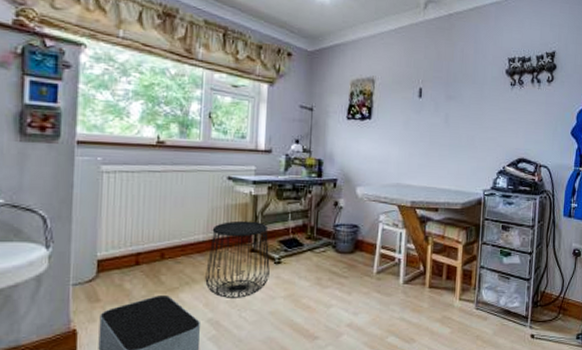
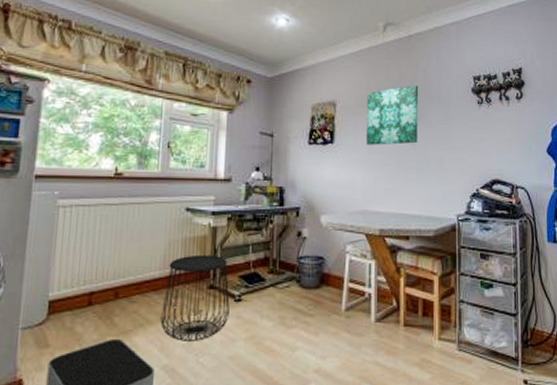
wall art: none [402,64,456,123] -> present [366,85,419,145]

